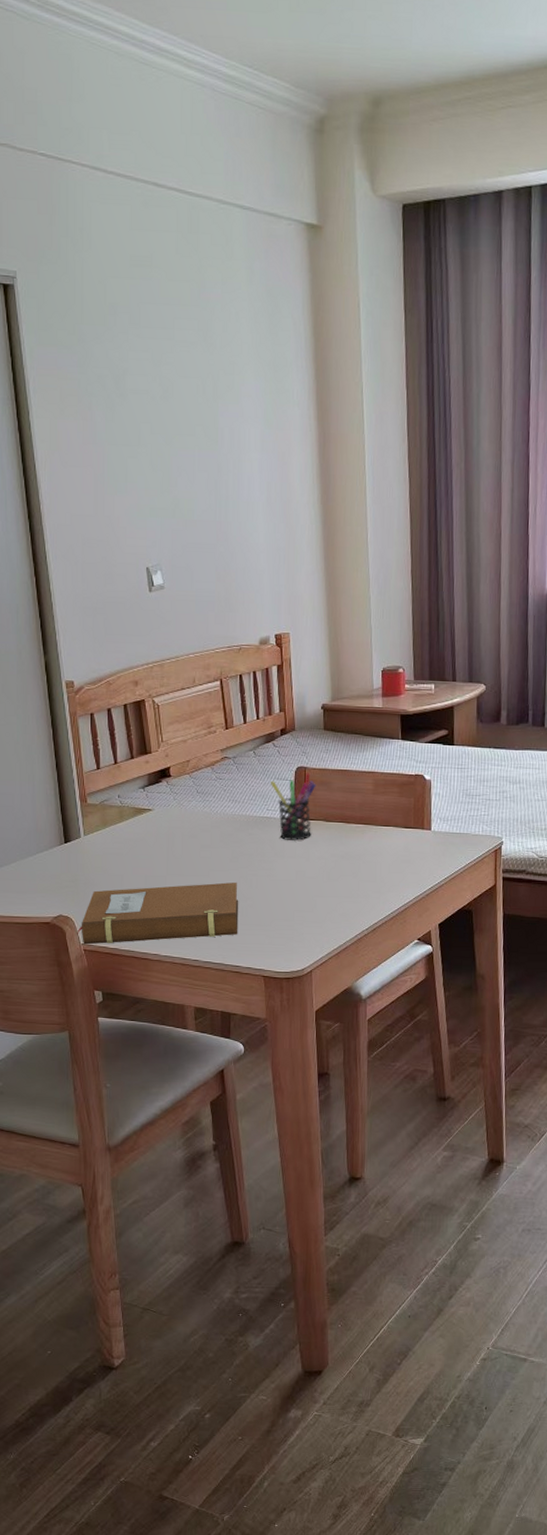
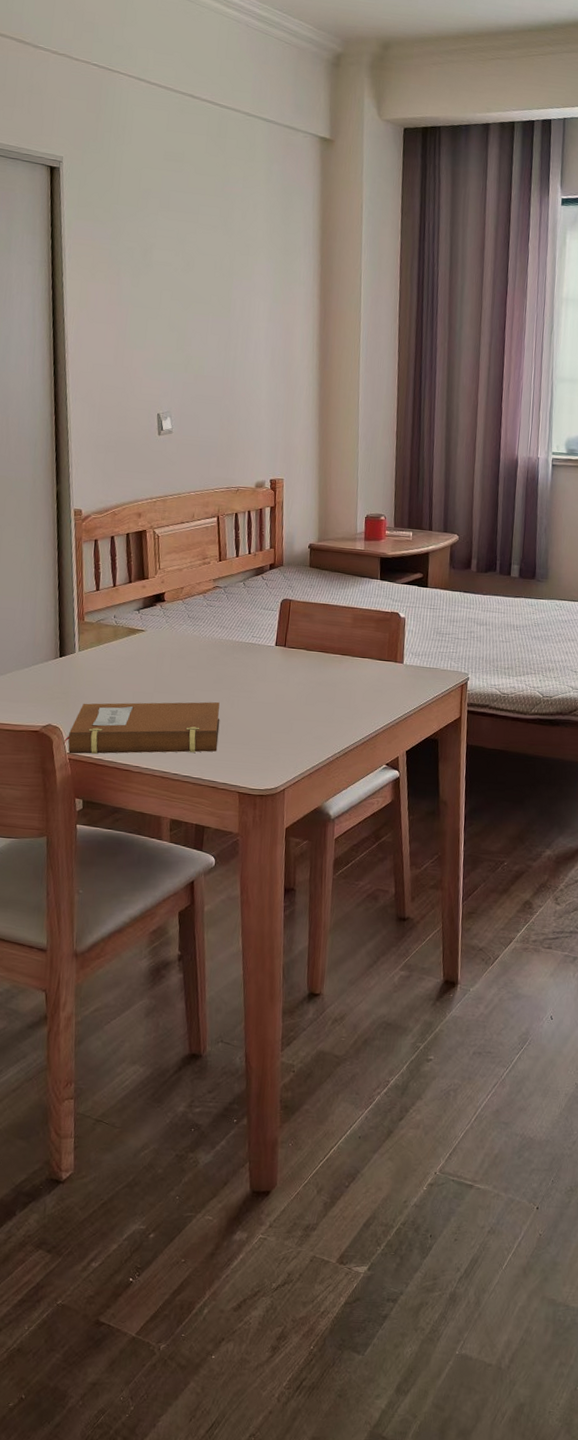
pen holder: present [271,772,316,841] -> none [257,604,300,667]

